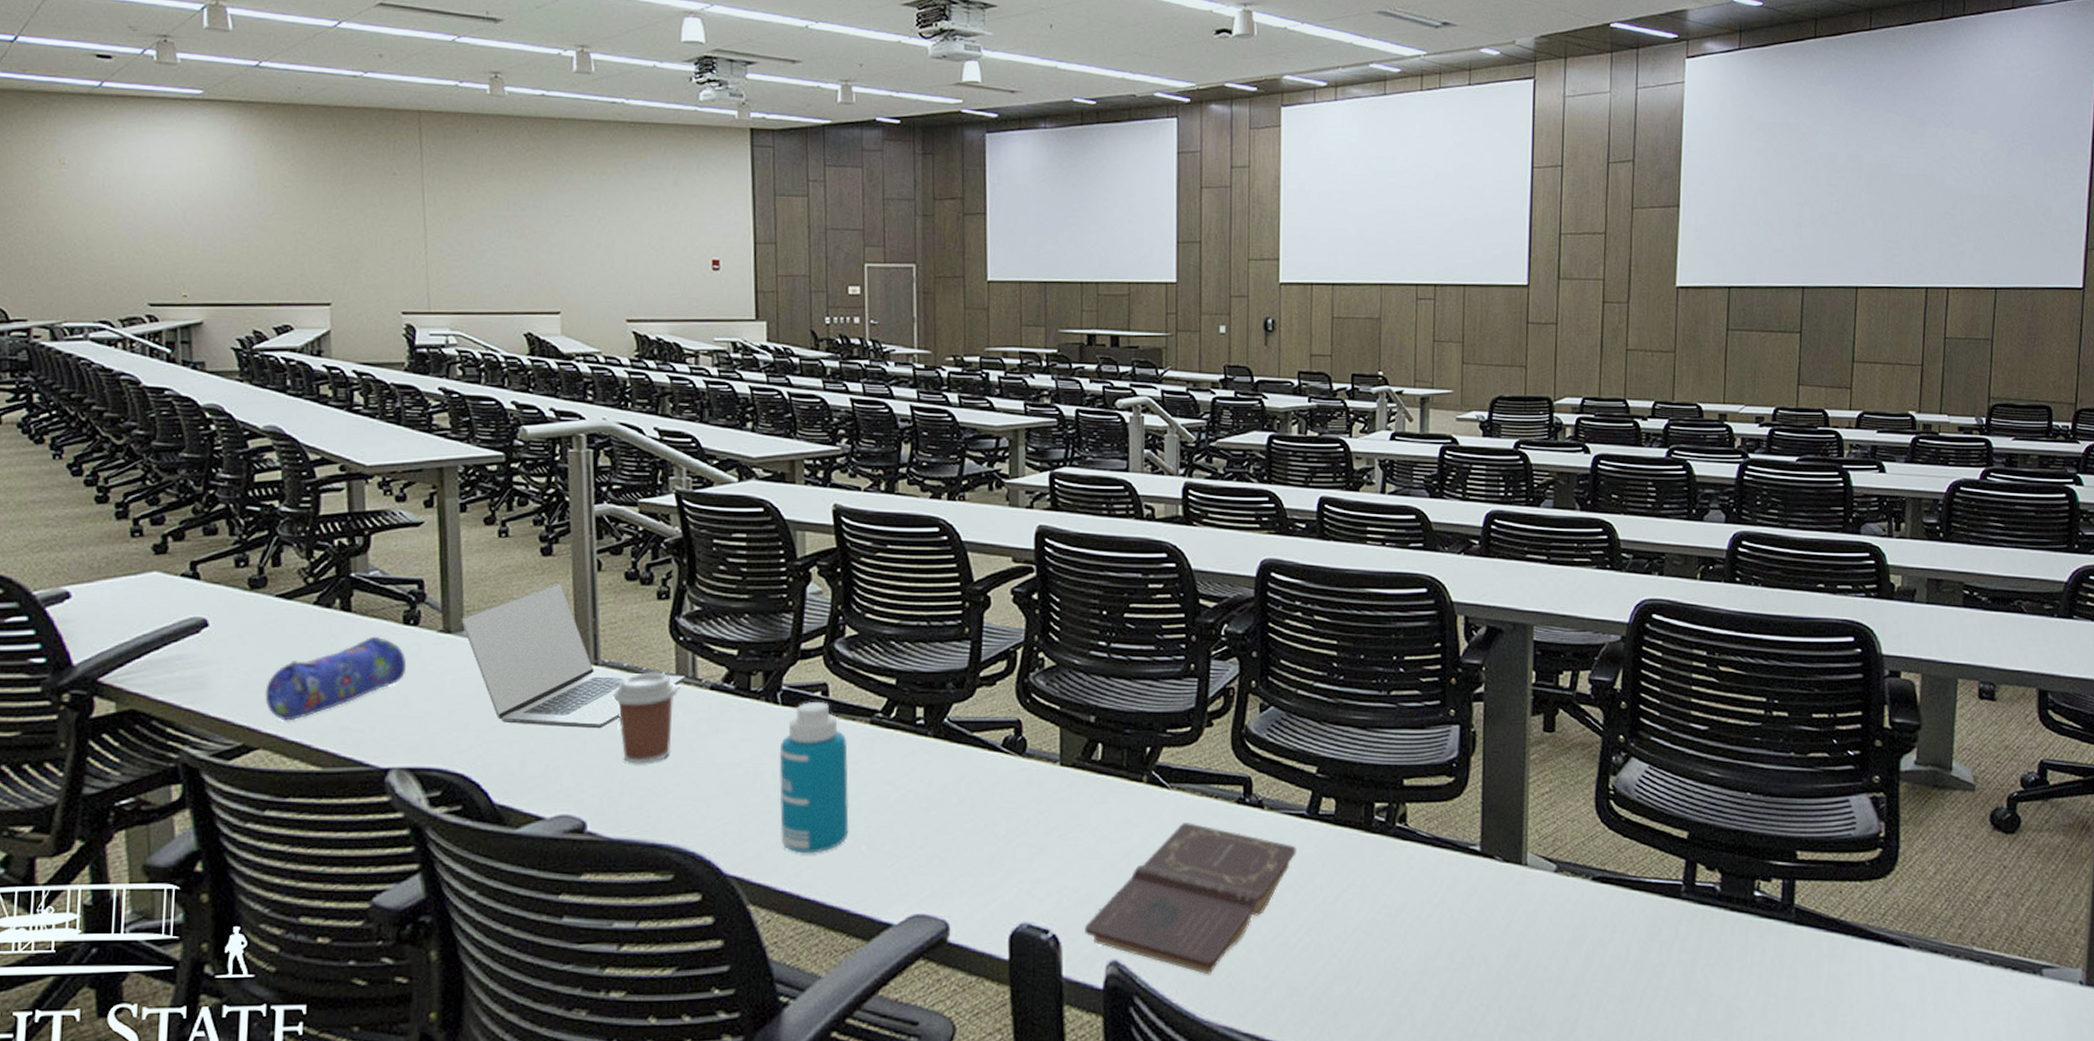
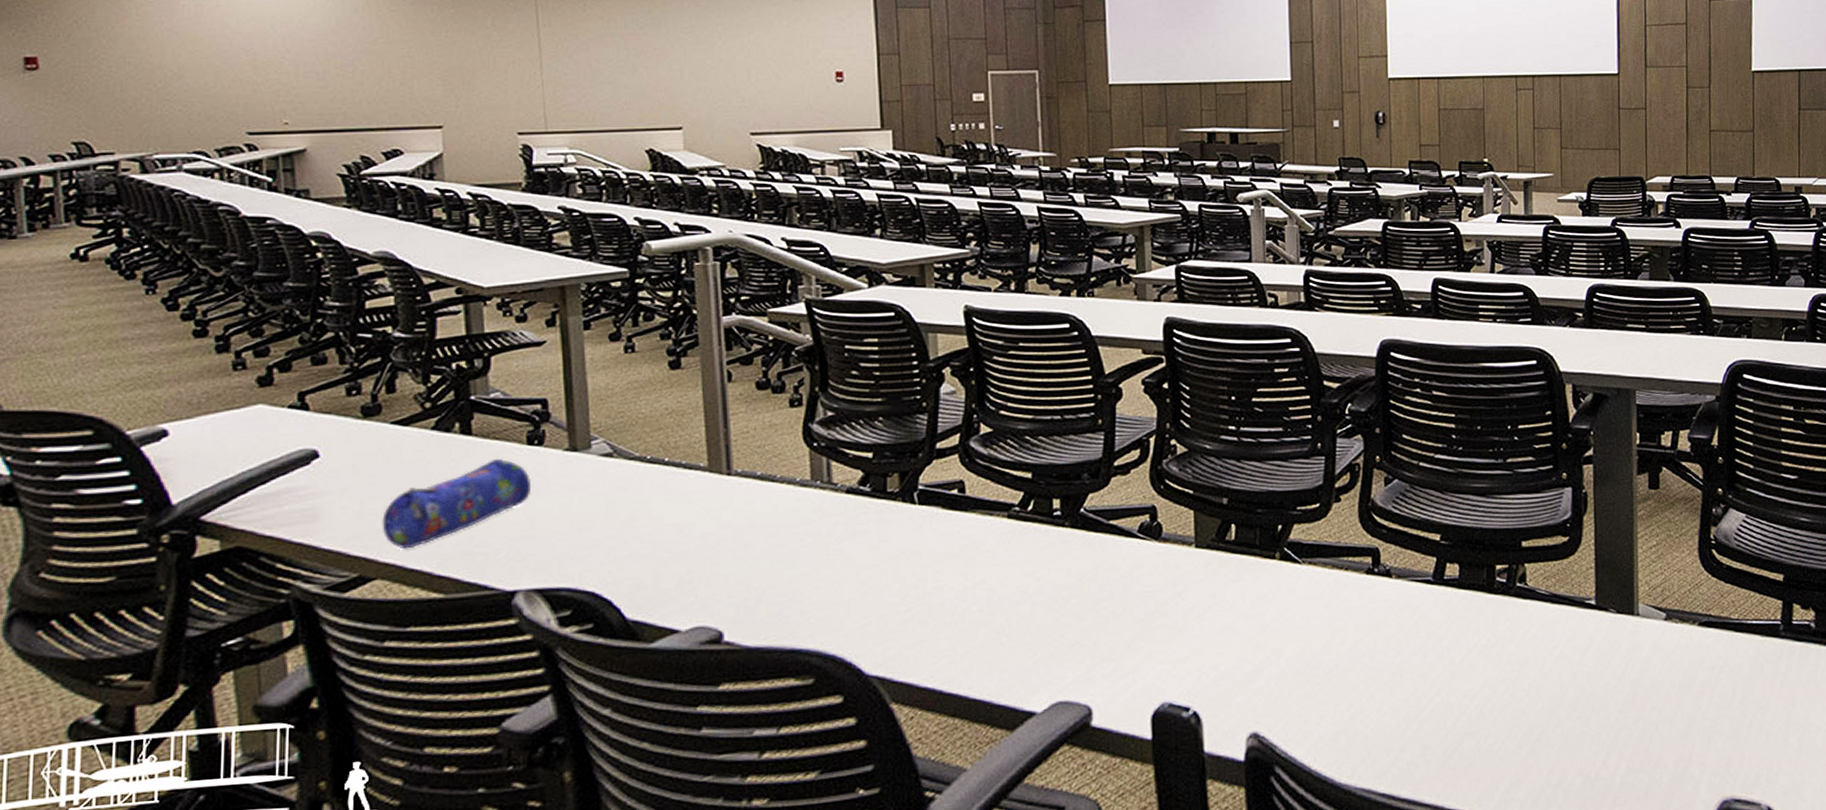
laptop: present [461,583,684,729] -> none [588,396,819,539]
coffee cup: present [613,672,679,764] -> none [747,479,814,571]
bottle: present [779,702,849,854] -> none [918,499,989,650]
book: present [1085,823,1297,975] -> none [1225,595,1424,740]

